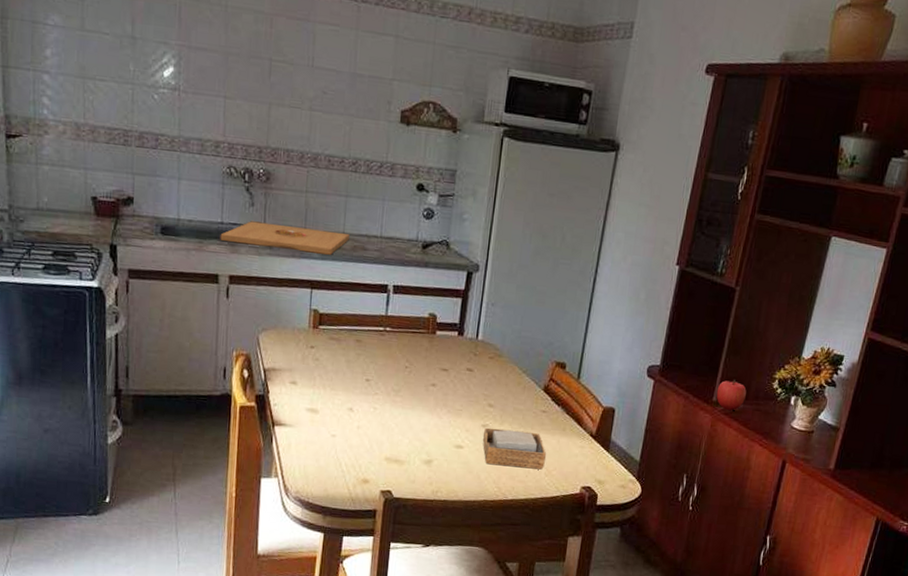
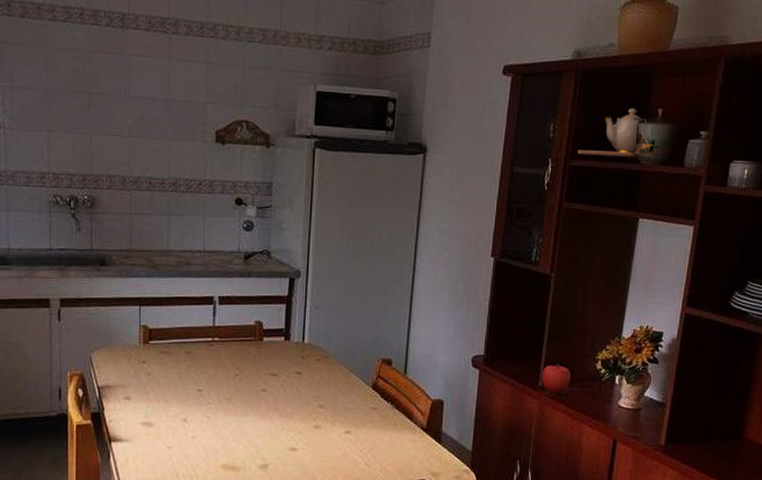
platter: present [220,221,350,255] -> none [49,245,174,272]
napkin holder: present [482,427,546,470] -> none [315,428,379,466]
teapot: none [775,120,853,175] -> present [577,108,652,159]

